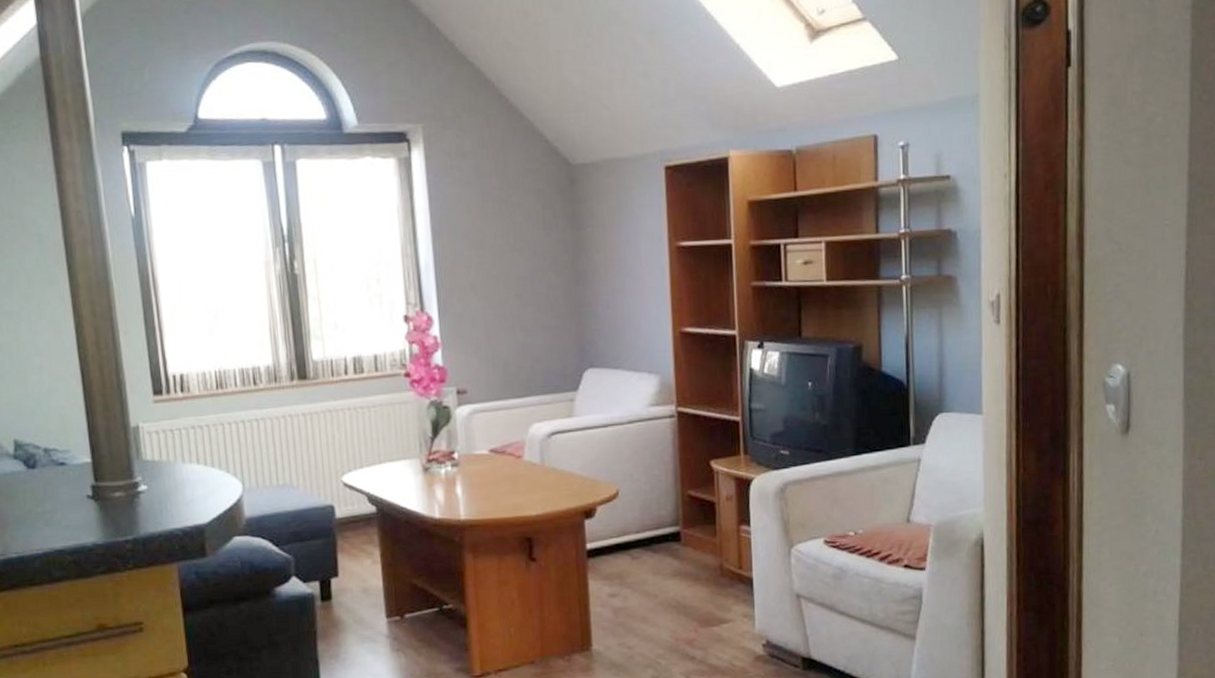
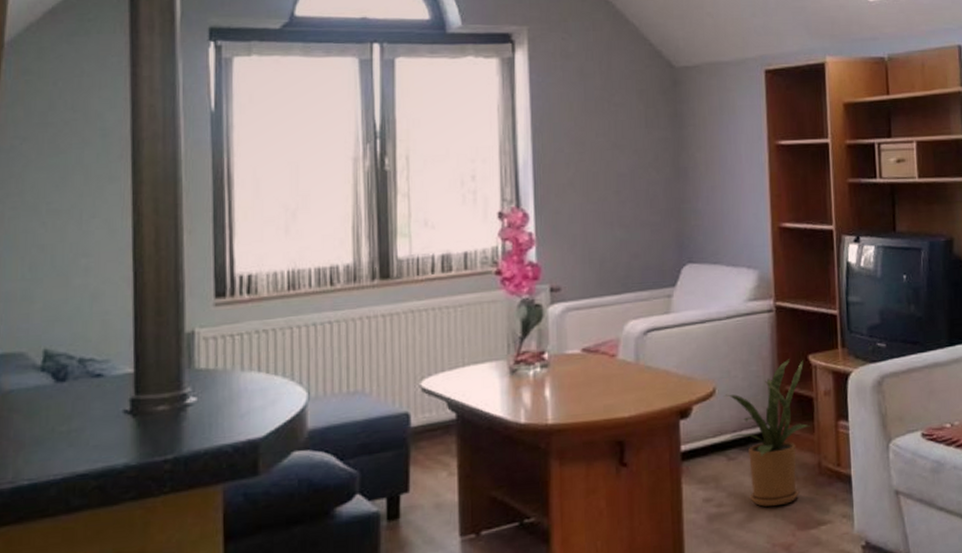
house plant: none [626,464,712,604] -> present [723,359,810,507]

